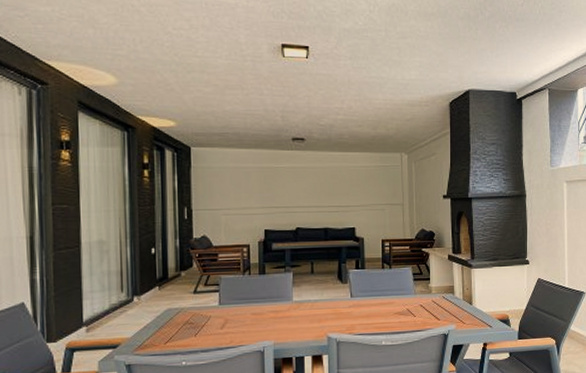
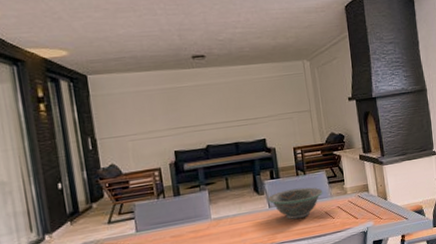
decorative bowl: none [350,281,407,313] -> present [267,187,323,220]

